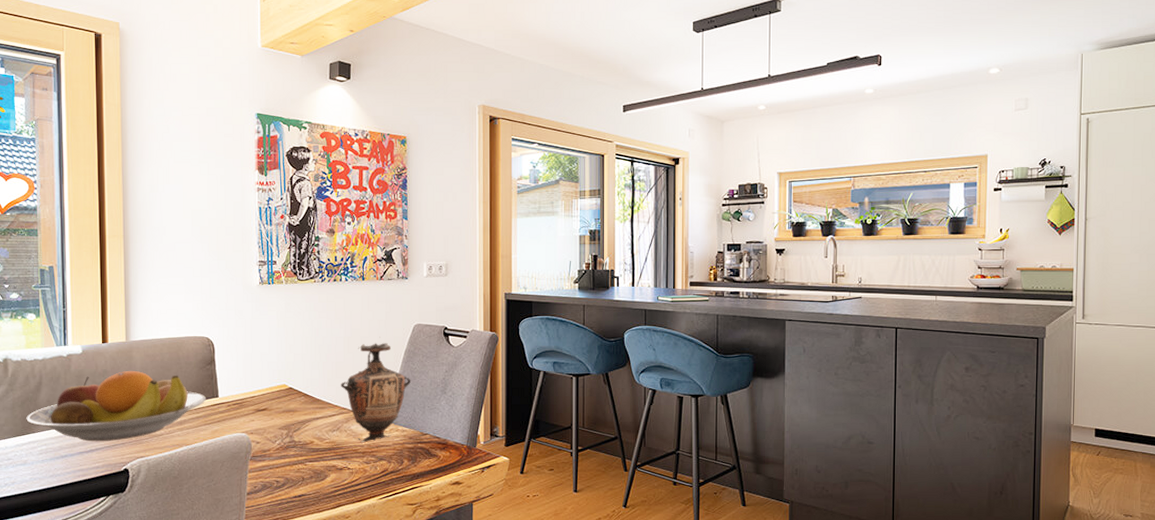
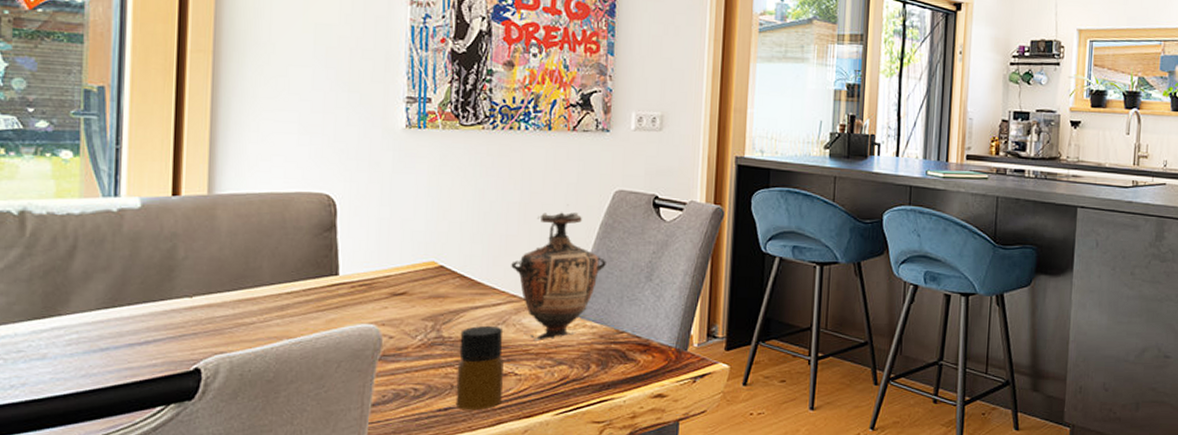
fruit bowl: present [26,370,207,442] -> none [49,234,321,330]
bottle: none [306,432,340,497] -> present [455,325,504,411]

